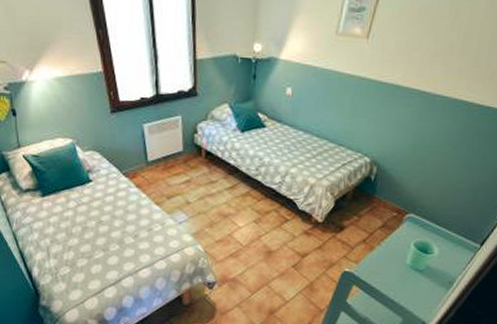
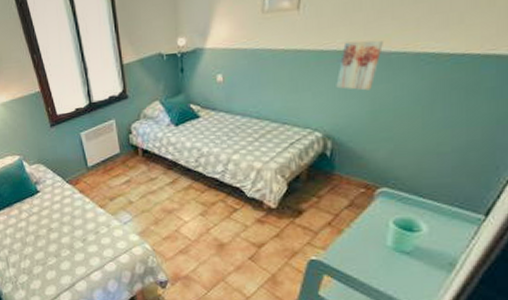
wall art: none [388,78,433,126] -> present [336,40,385,91]

